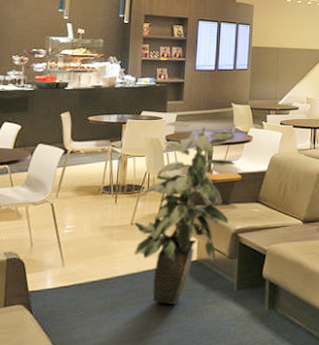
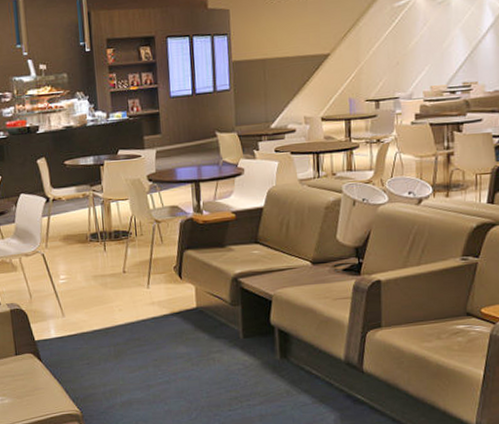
indoor plant: present [134,121,235,306] -> none [126,158,227,354]

